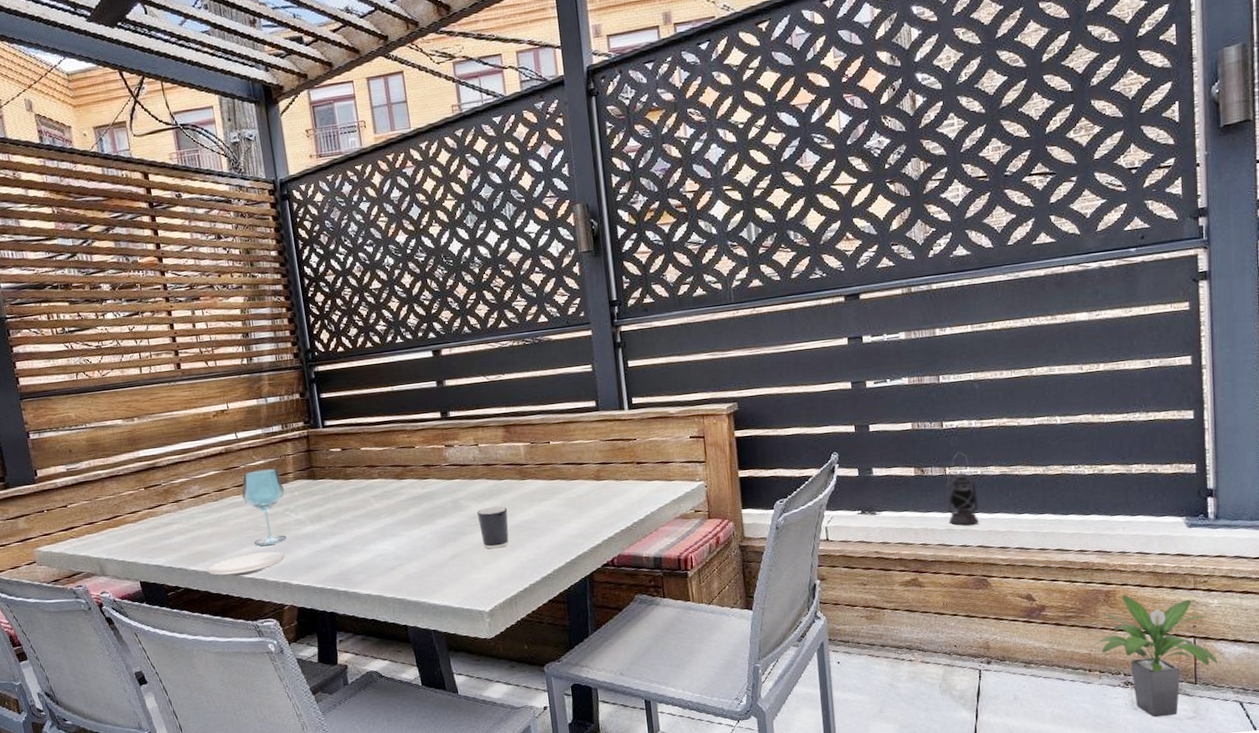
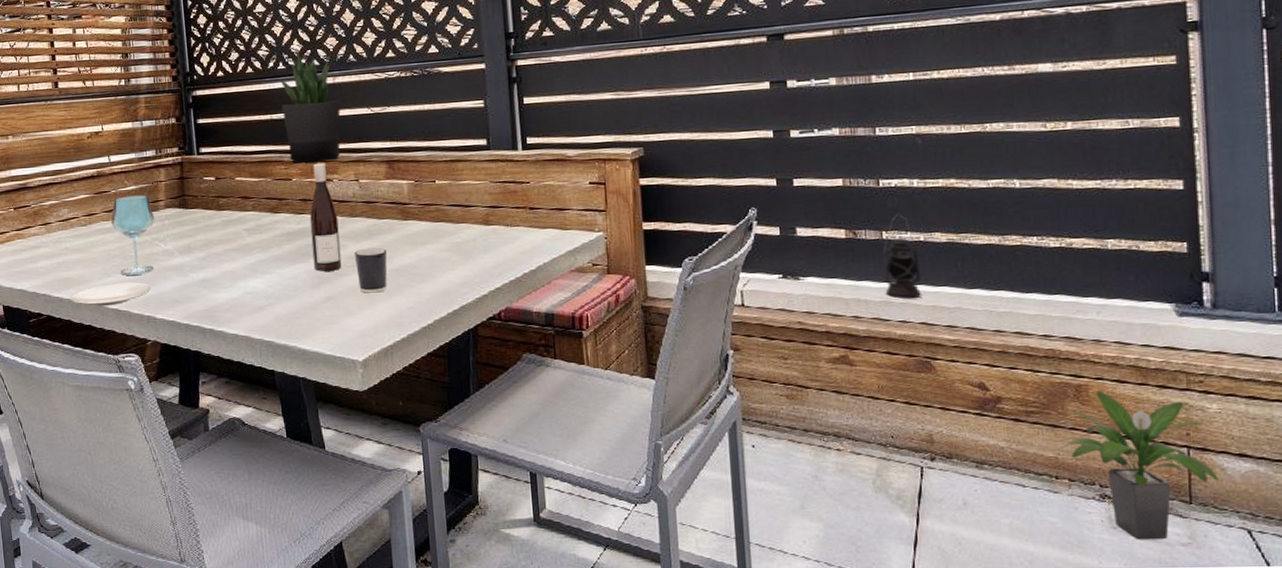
planter: none [397,324,460,432] -> present [278,50,341,163]
bottle: none [433,430,466,532] -> present [309,163,342,272]

